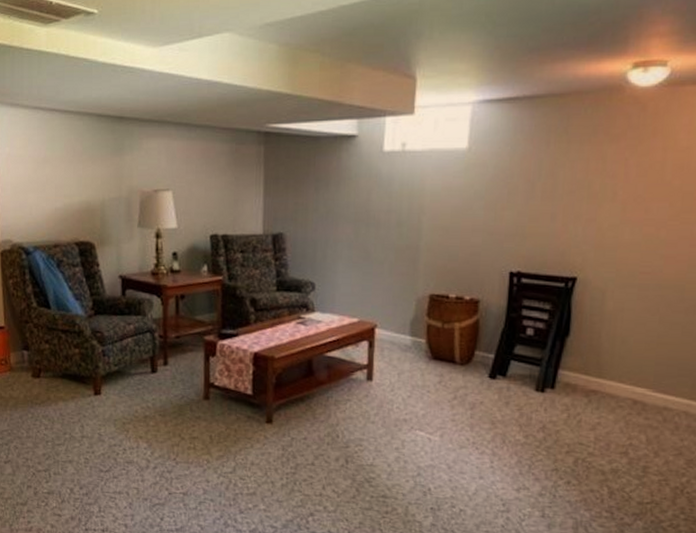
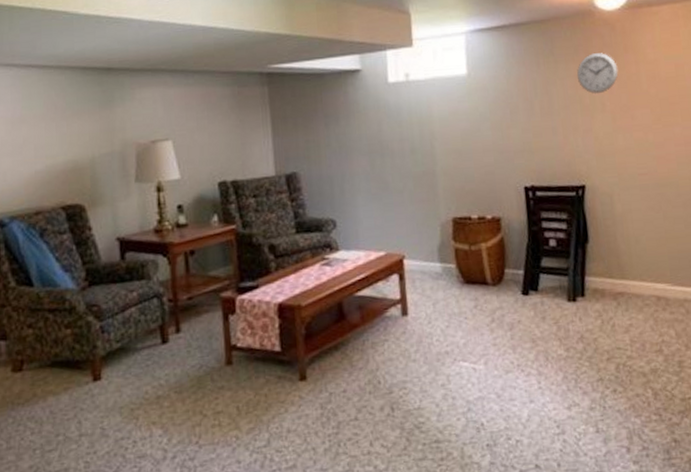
wall clock: none [590,135,640,181] -> present [576,53,618,95]

